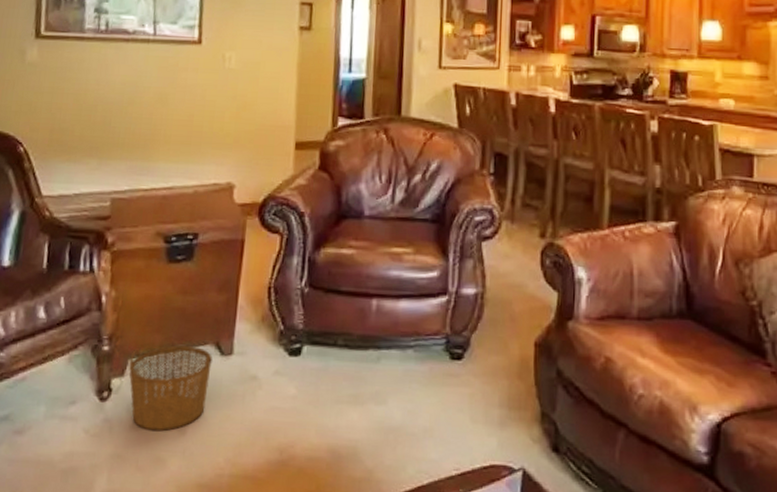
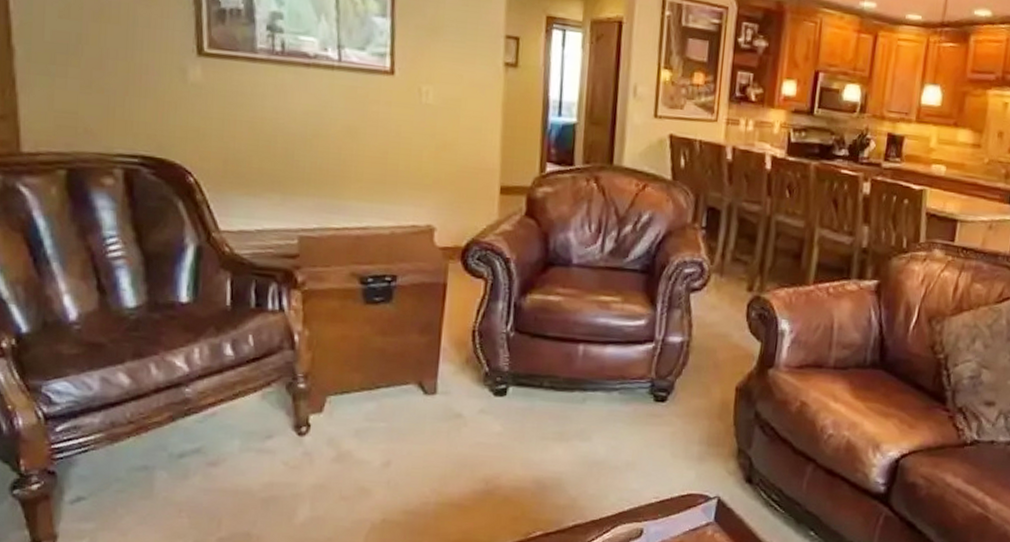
basket: present [129,345,213,432] -> none [328,384,416,464]

